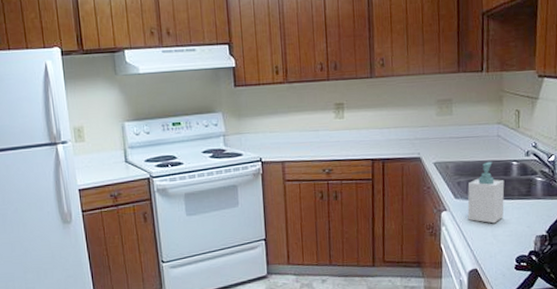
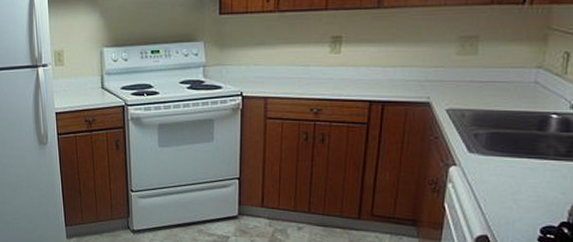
soap bottle: present [467,161,505,224] -> none [483,112,538,186]

